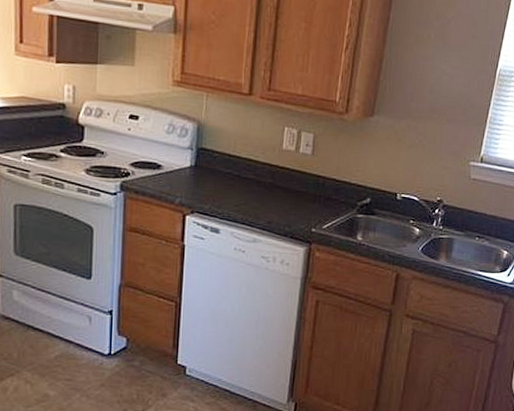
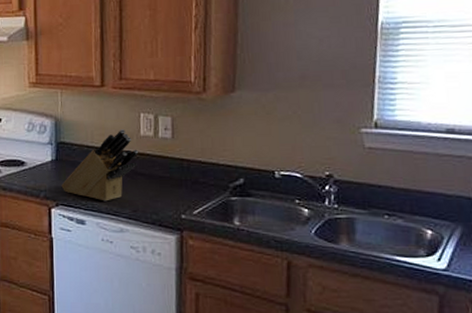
knife block: none [198,141,278,212] -> present [61,129,138,202]

